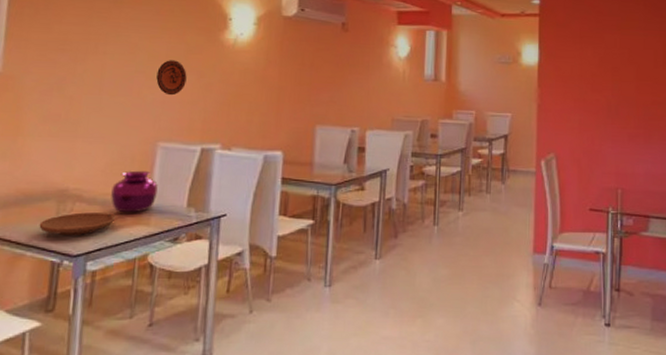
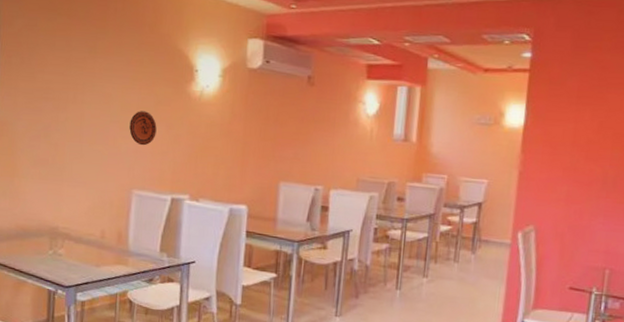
plate: present [39,212,116,236] -> none [36,249,99,270]
vase: present [111,170,158,213] -> none [94,214,134,253]

